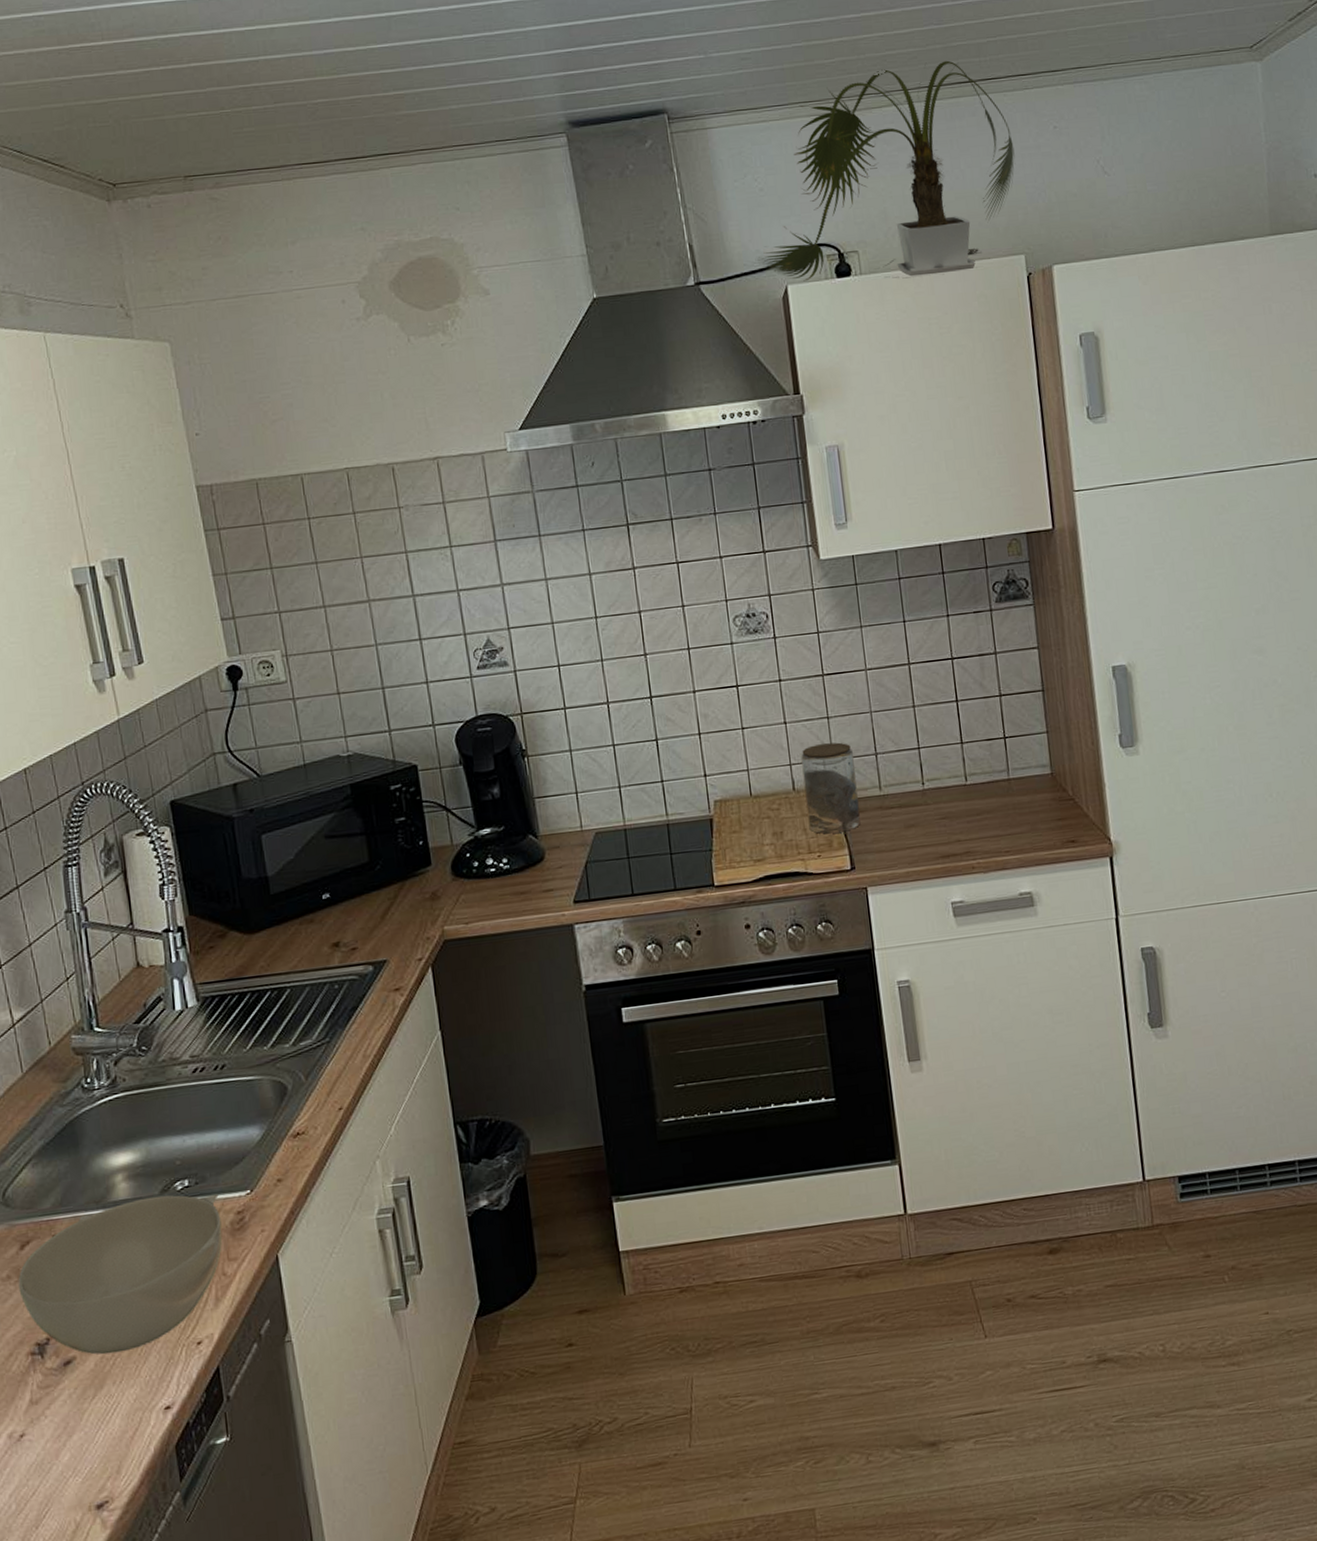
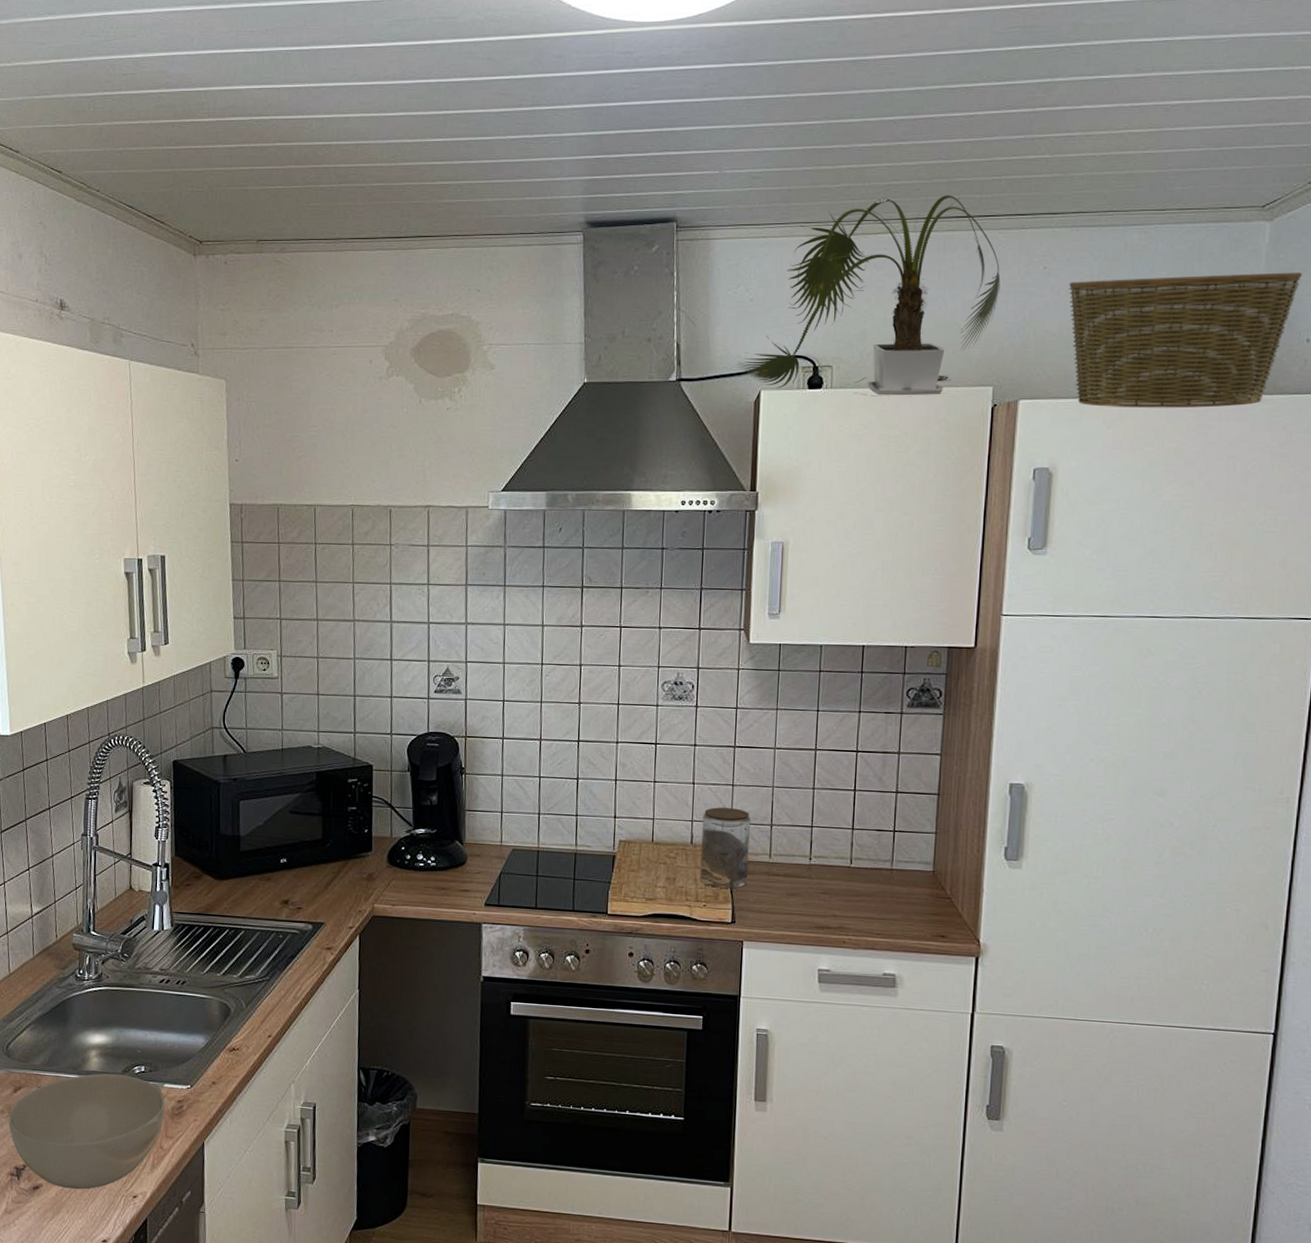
basket: none [1081,109,1299,264] -> present [1068,272,1302,408]

